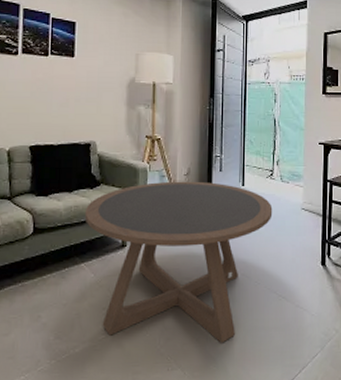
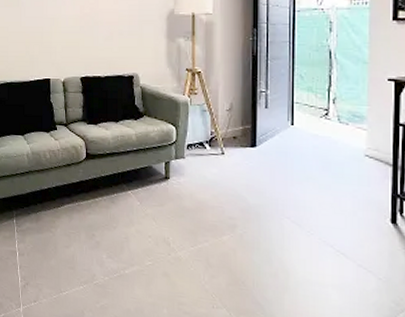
coffee table: present [84,181,273,343] -> none [130,116,328,291]

